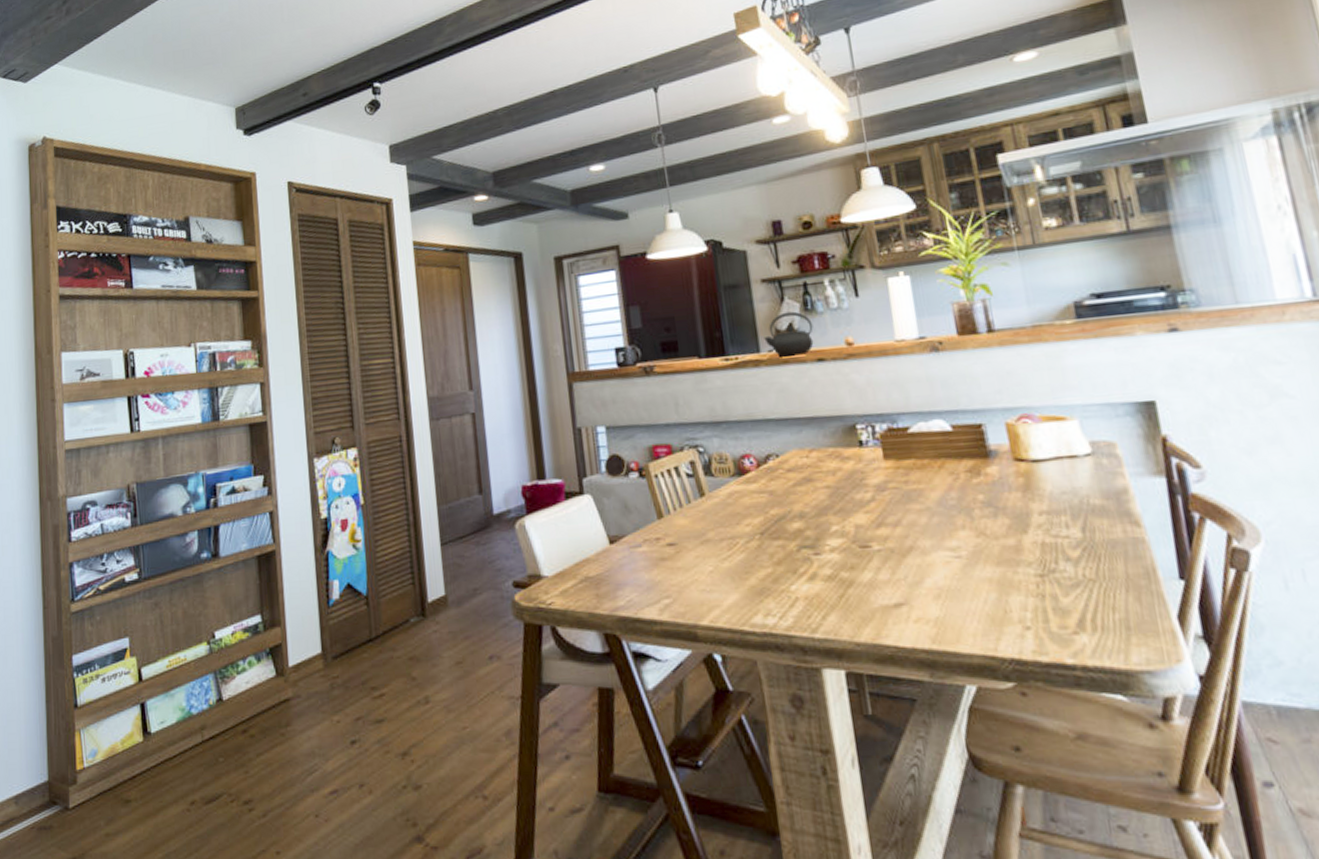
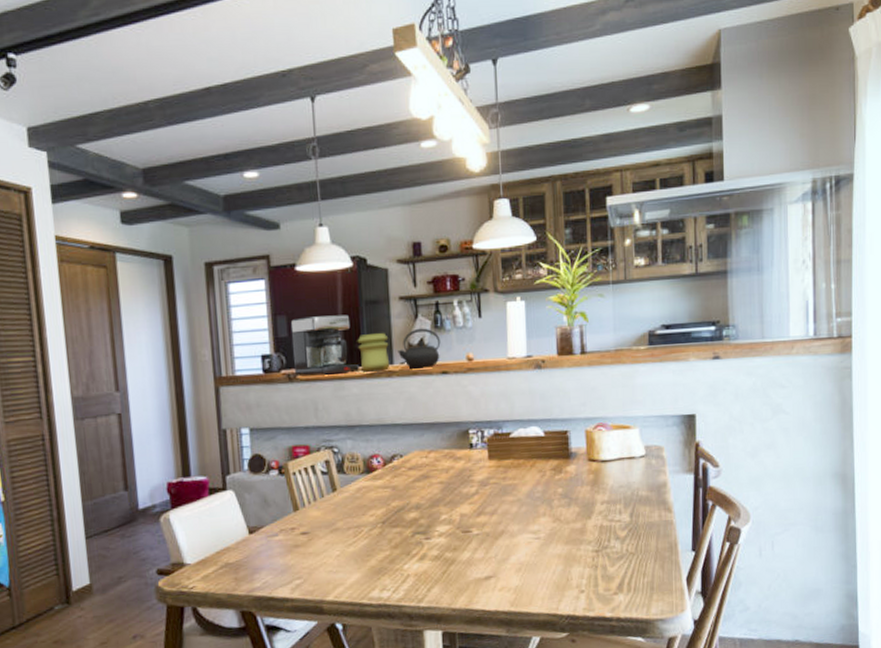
coffee maker: none [644,301,722,369] -> present [290,315,359,377]
jar: none [717,319,757,362] -> present [357,333,390,372]

